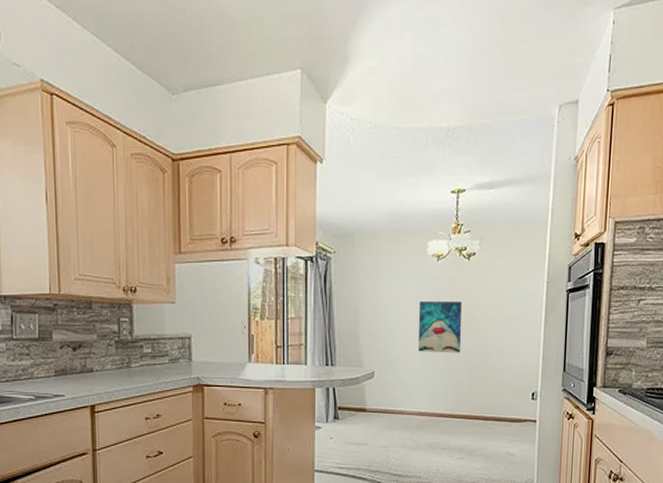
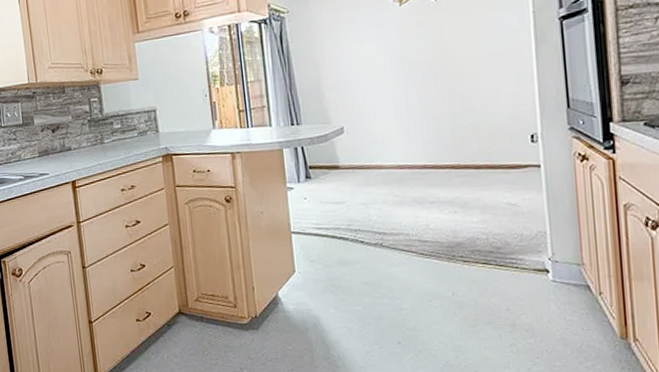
wall art: present [418,302,463,353] -> none [384,45,439,102]

